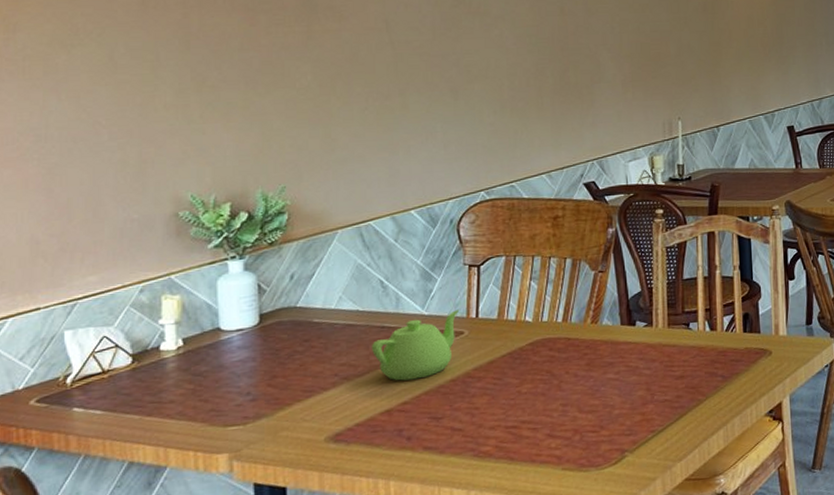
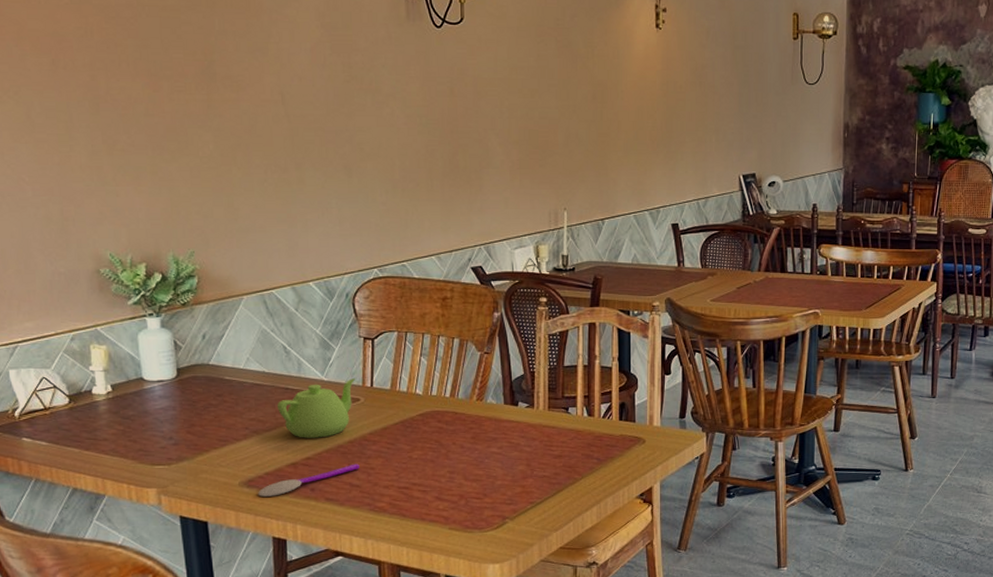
spoon: none [346,404,462,452] -> present [258,463,360,497]

